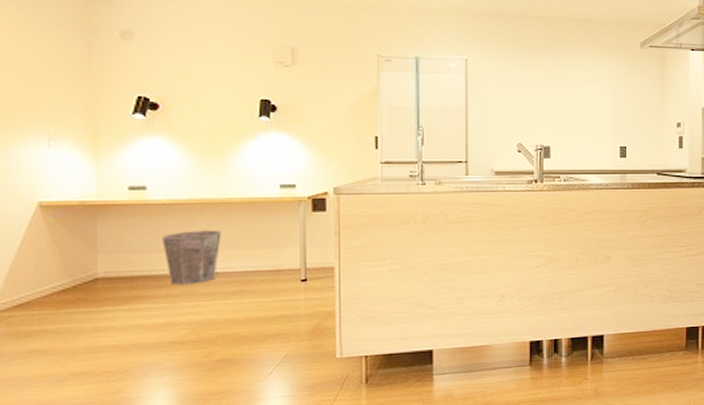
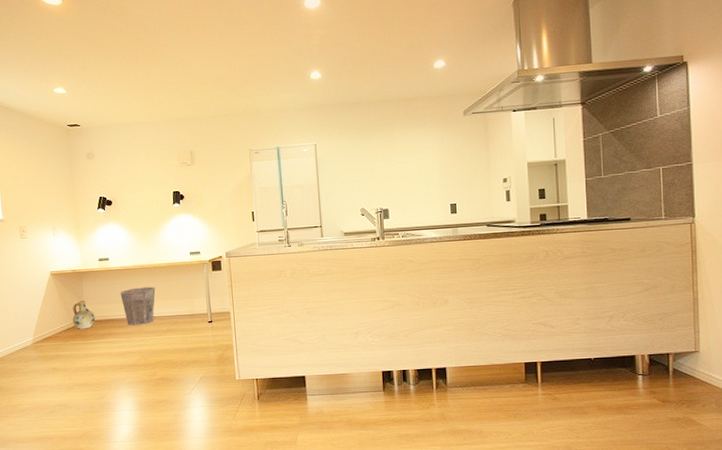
ceramic jug: none [74,248,116,291] -> present [73,301,96,329]

